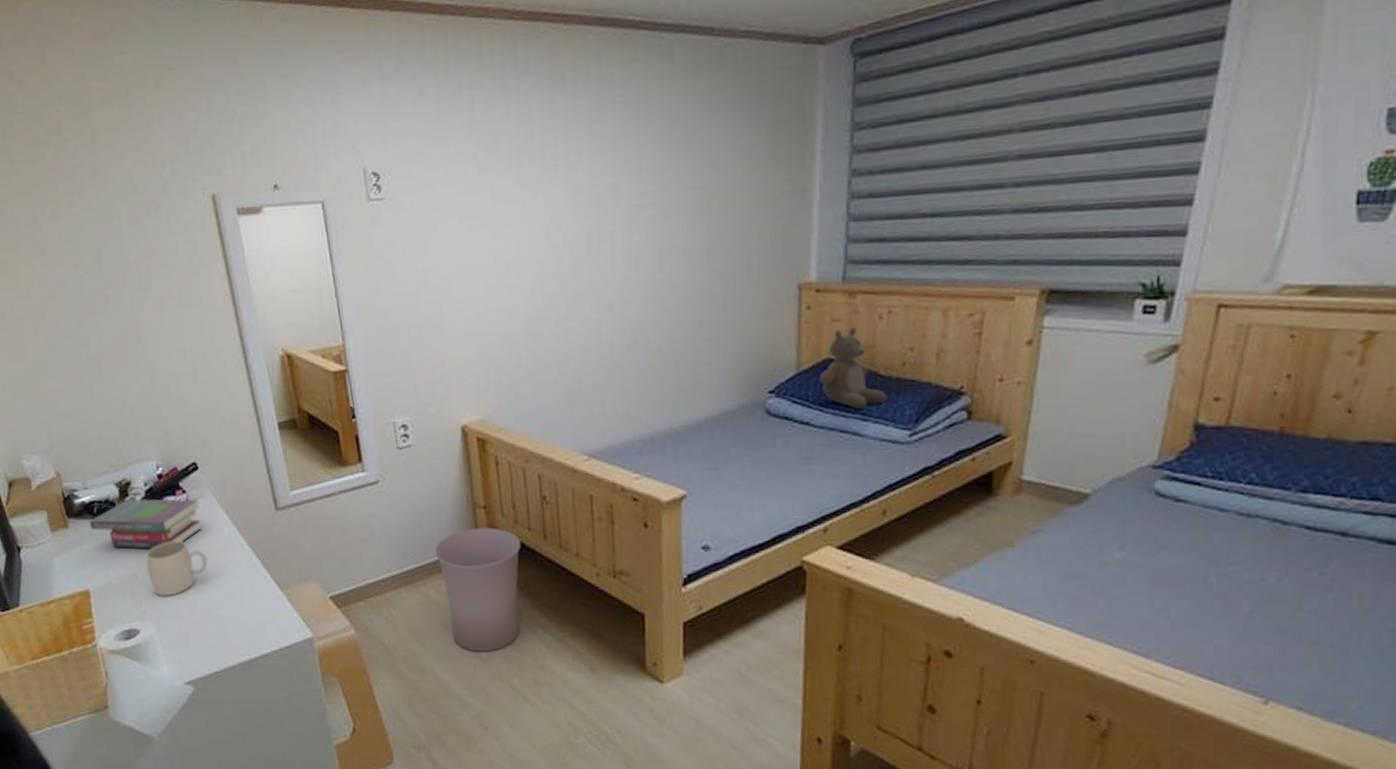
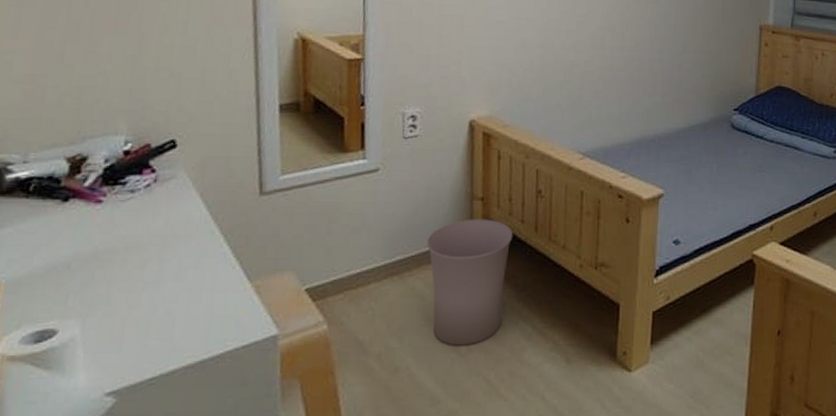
books: present [89,498,201,550] -> none [19,175,169,235]
mug: present [146,540,208,596] -> none [84,225,166,289]
teddy bear: present [819,327,888,409] -> none [771,63,820,128]

